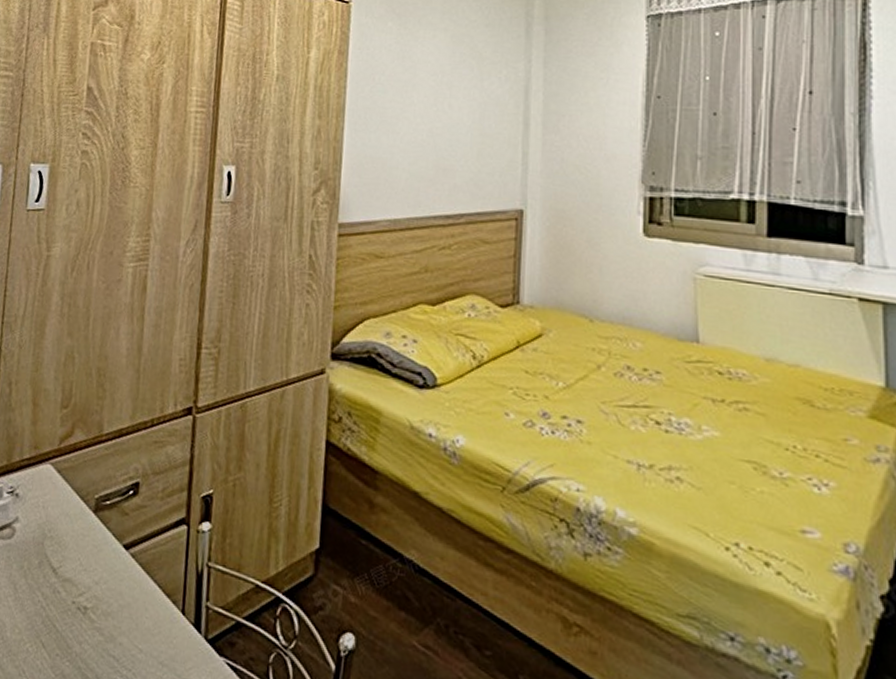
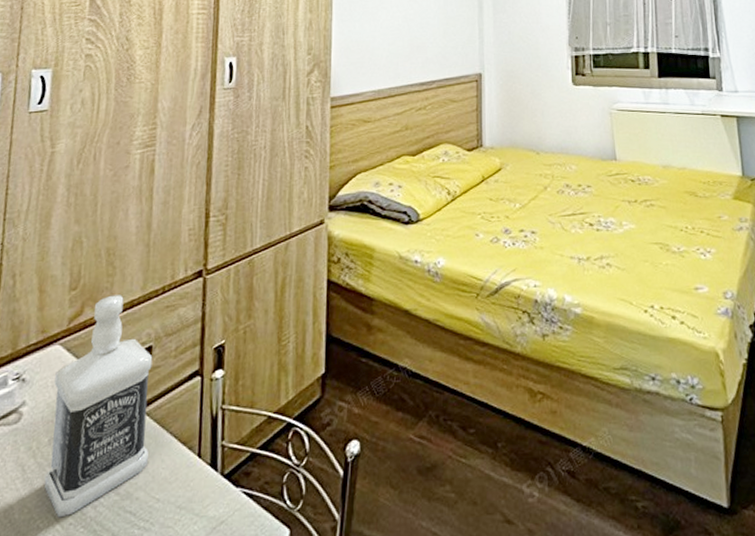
bottle: none [33,419,140,647] -> present [43,295,153,518]

